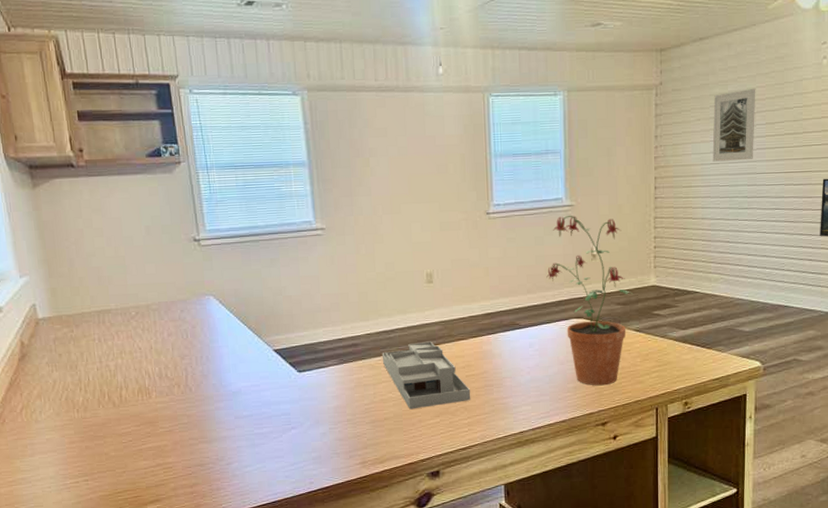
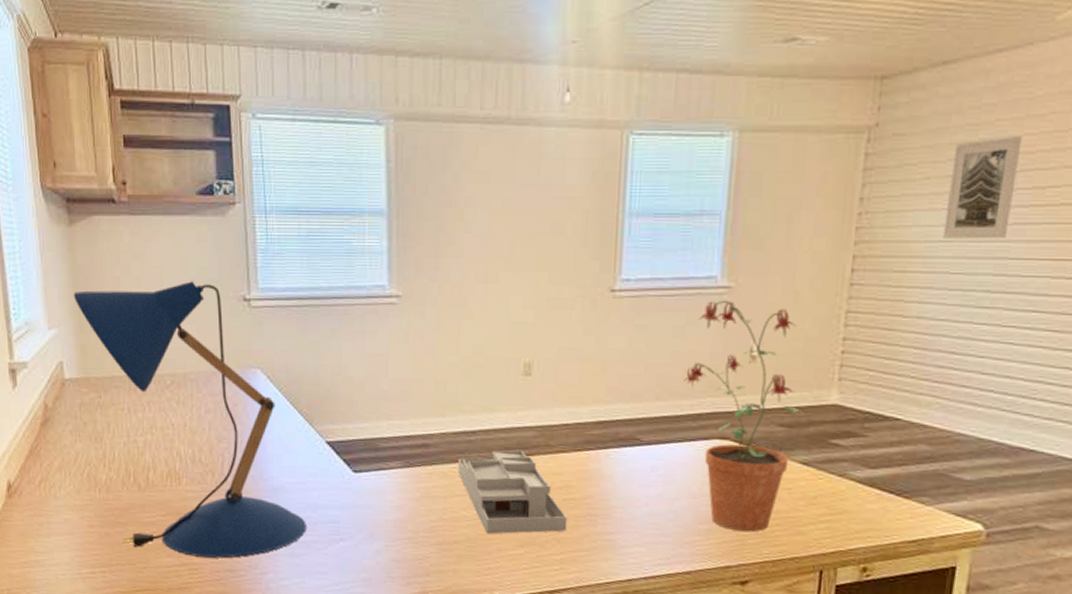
desk lamp: none [41,228,263,457] -> present [73,281,306,558]

